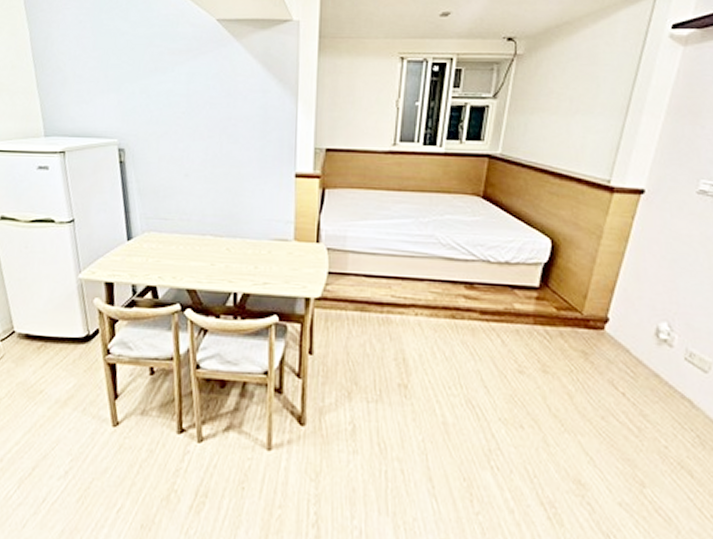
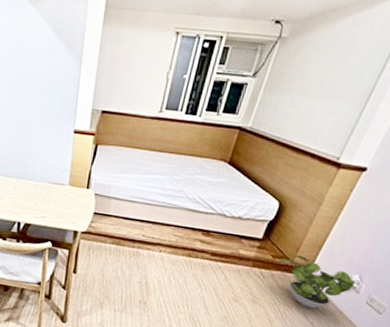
potted plant: none [565,303,666,374] -> present [279,254,356,309]

